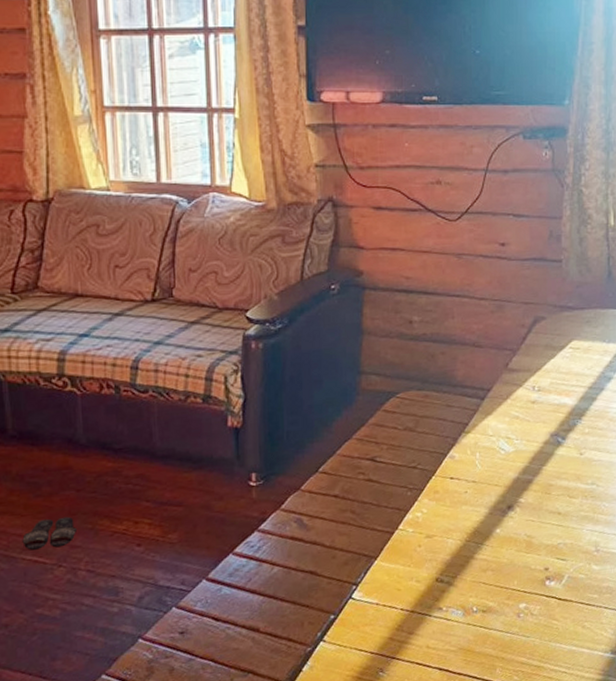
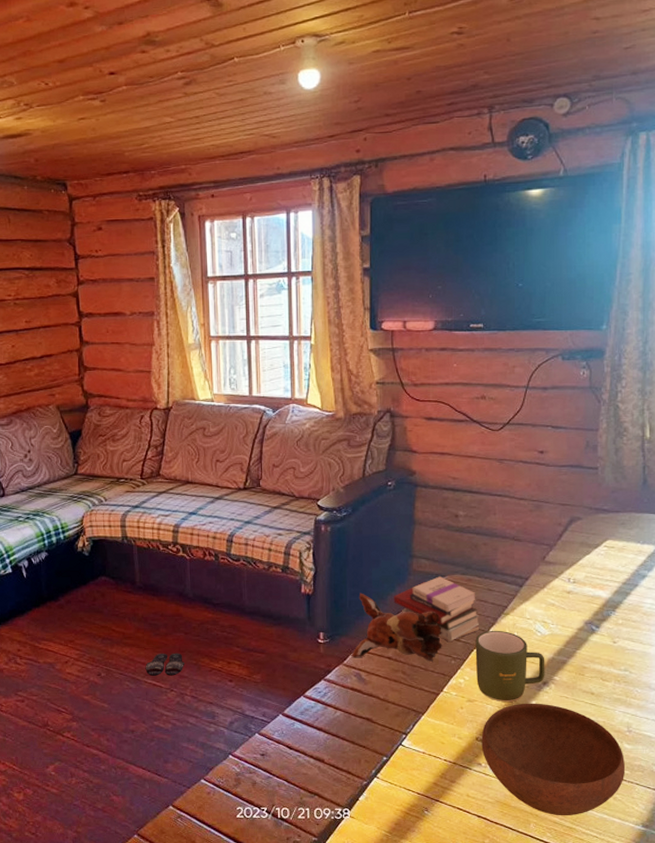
stuffed animal: none [291,420,397,501] -> present [352,593,442,662]
books: none [340,394,438,470] -> present [394,576,480,641]
mug: none [433,451,510,534] -> present [475,630,545,702]
bowl: none [442,530,593,656] -> present [481,703,625,816]

